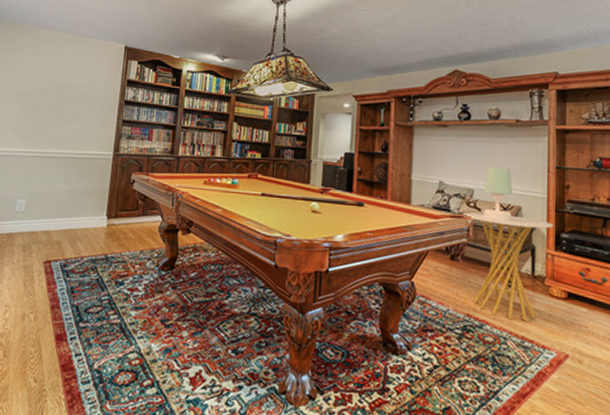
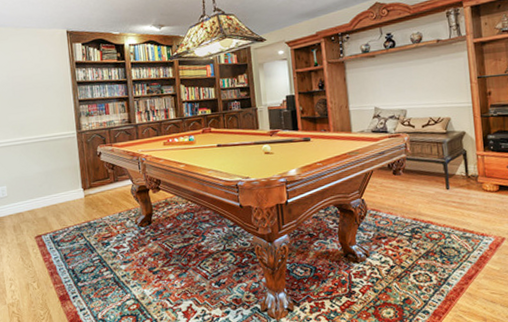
side table: present [463,212,554,322] -> none [399,126,481,217]
table lamp: present [484,167,512,222] -> none [415,85,443,134]

